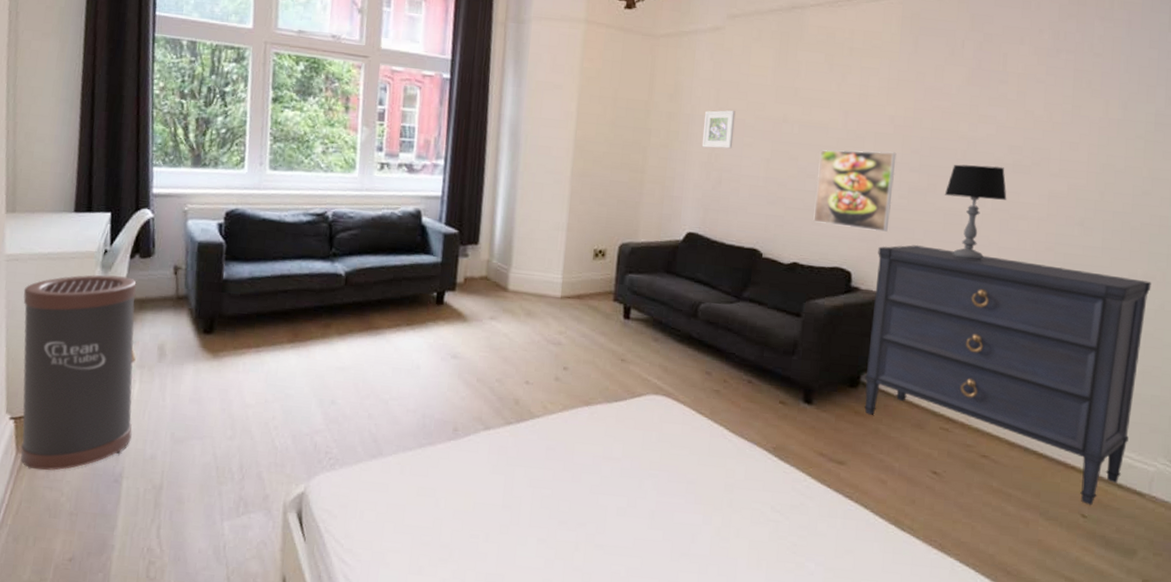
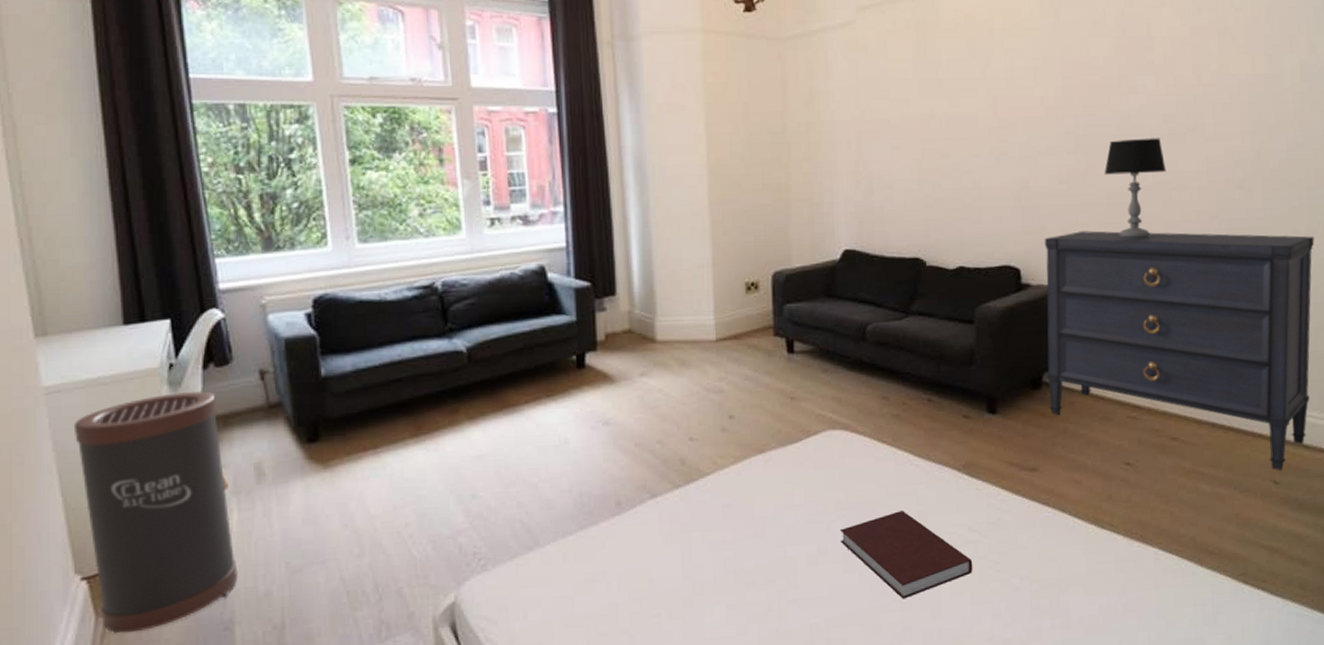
notebook: none [650,480,772,563] -> present [839,511,973,599]
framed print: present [701,110,736,149] -> none [846,111,880,155]
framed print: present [813,150,897,232] -> none [972,136,1053,222]

